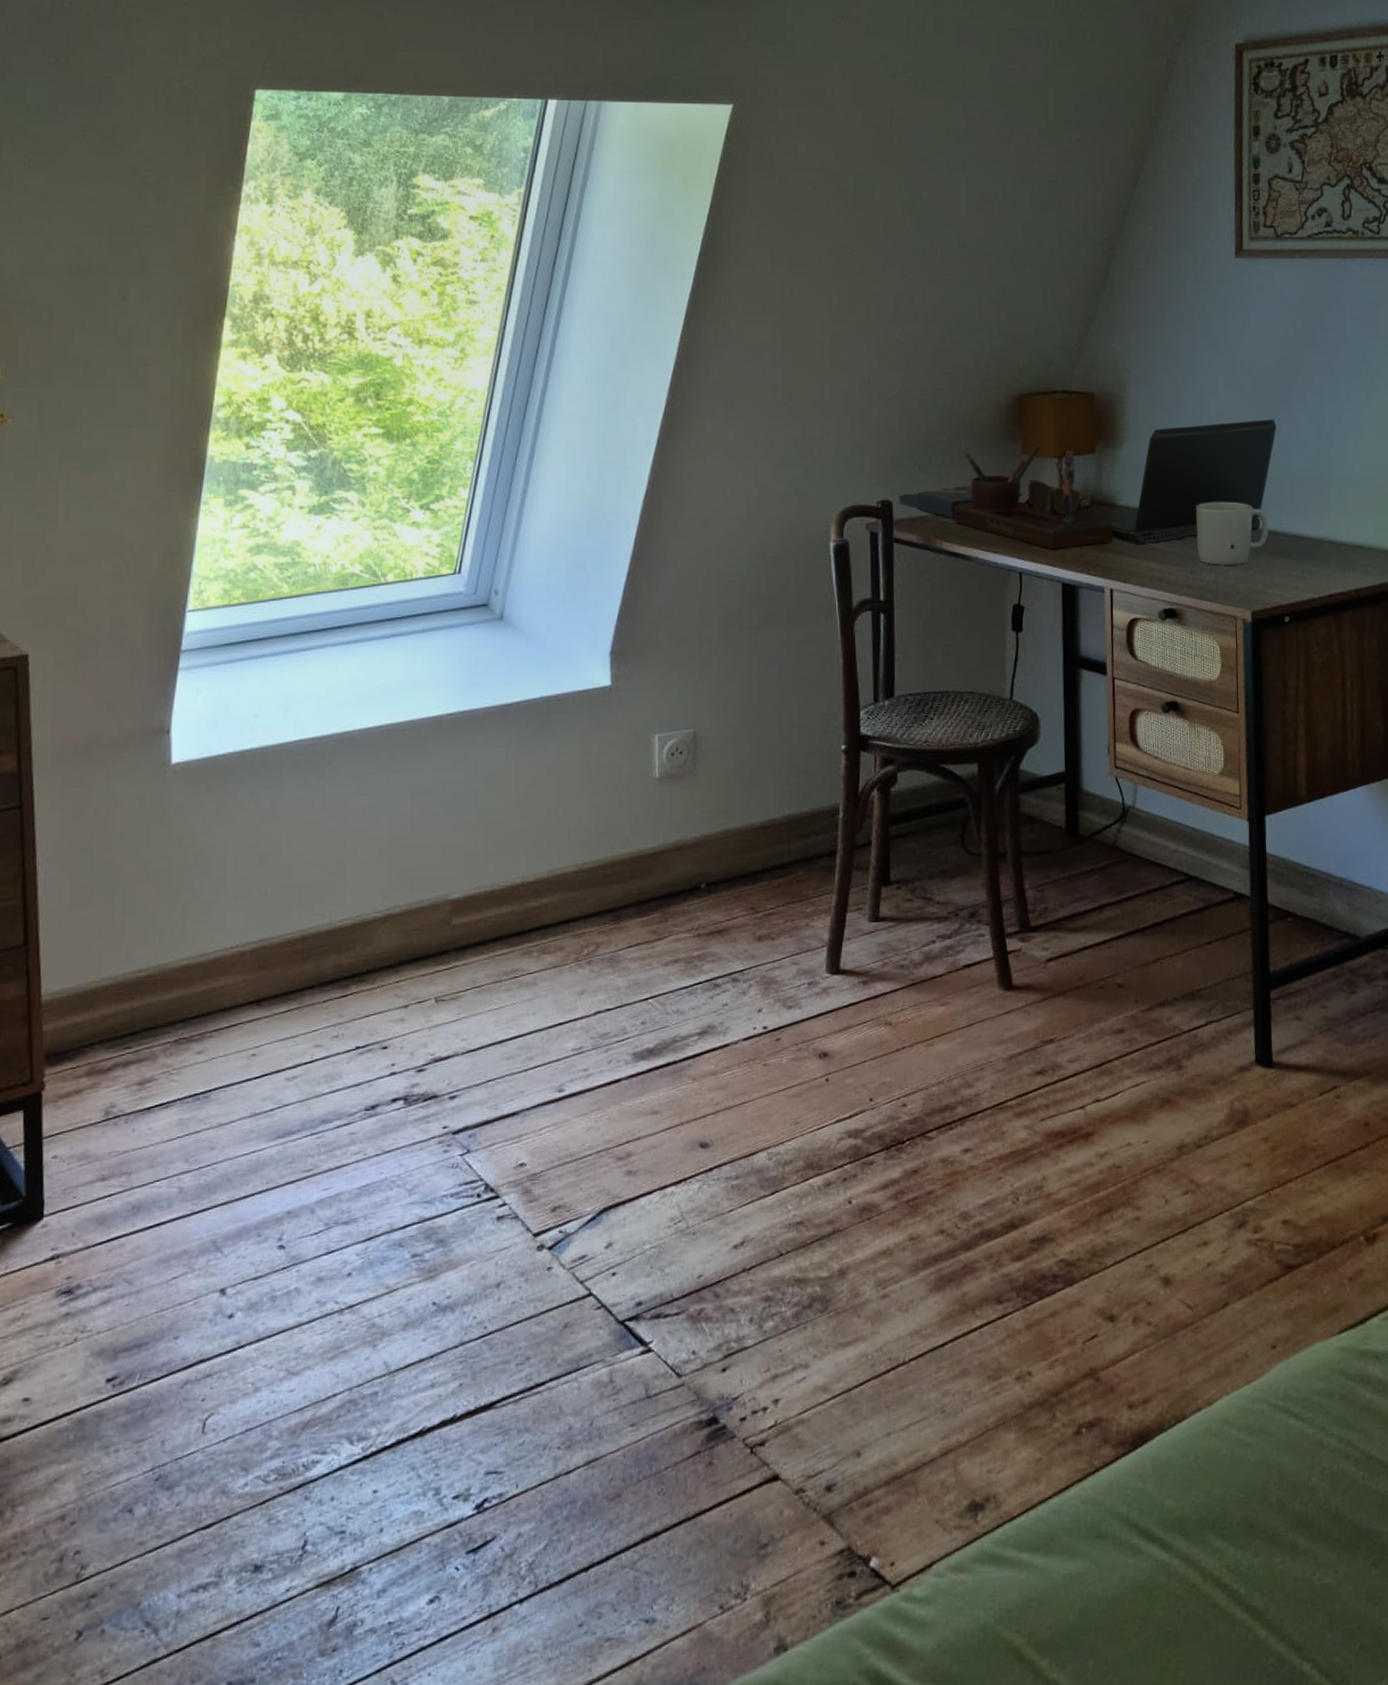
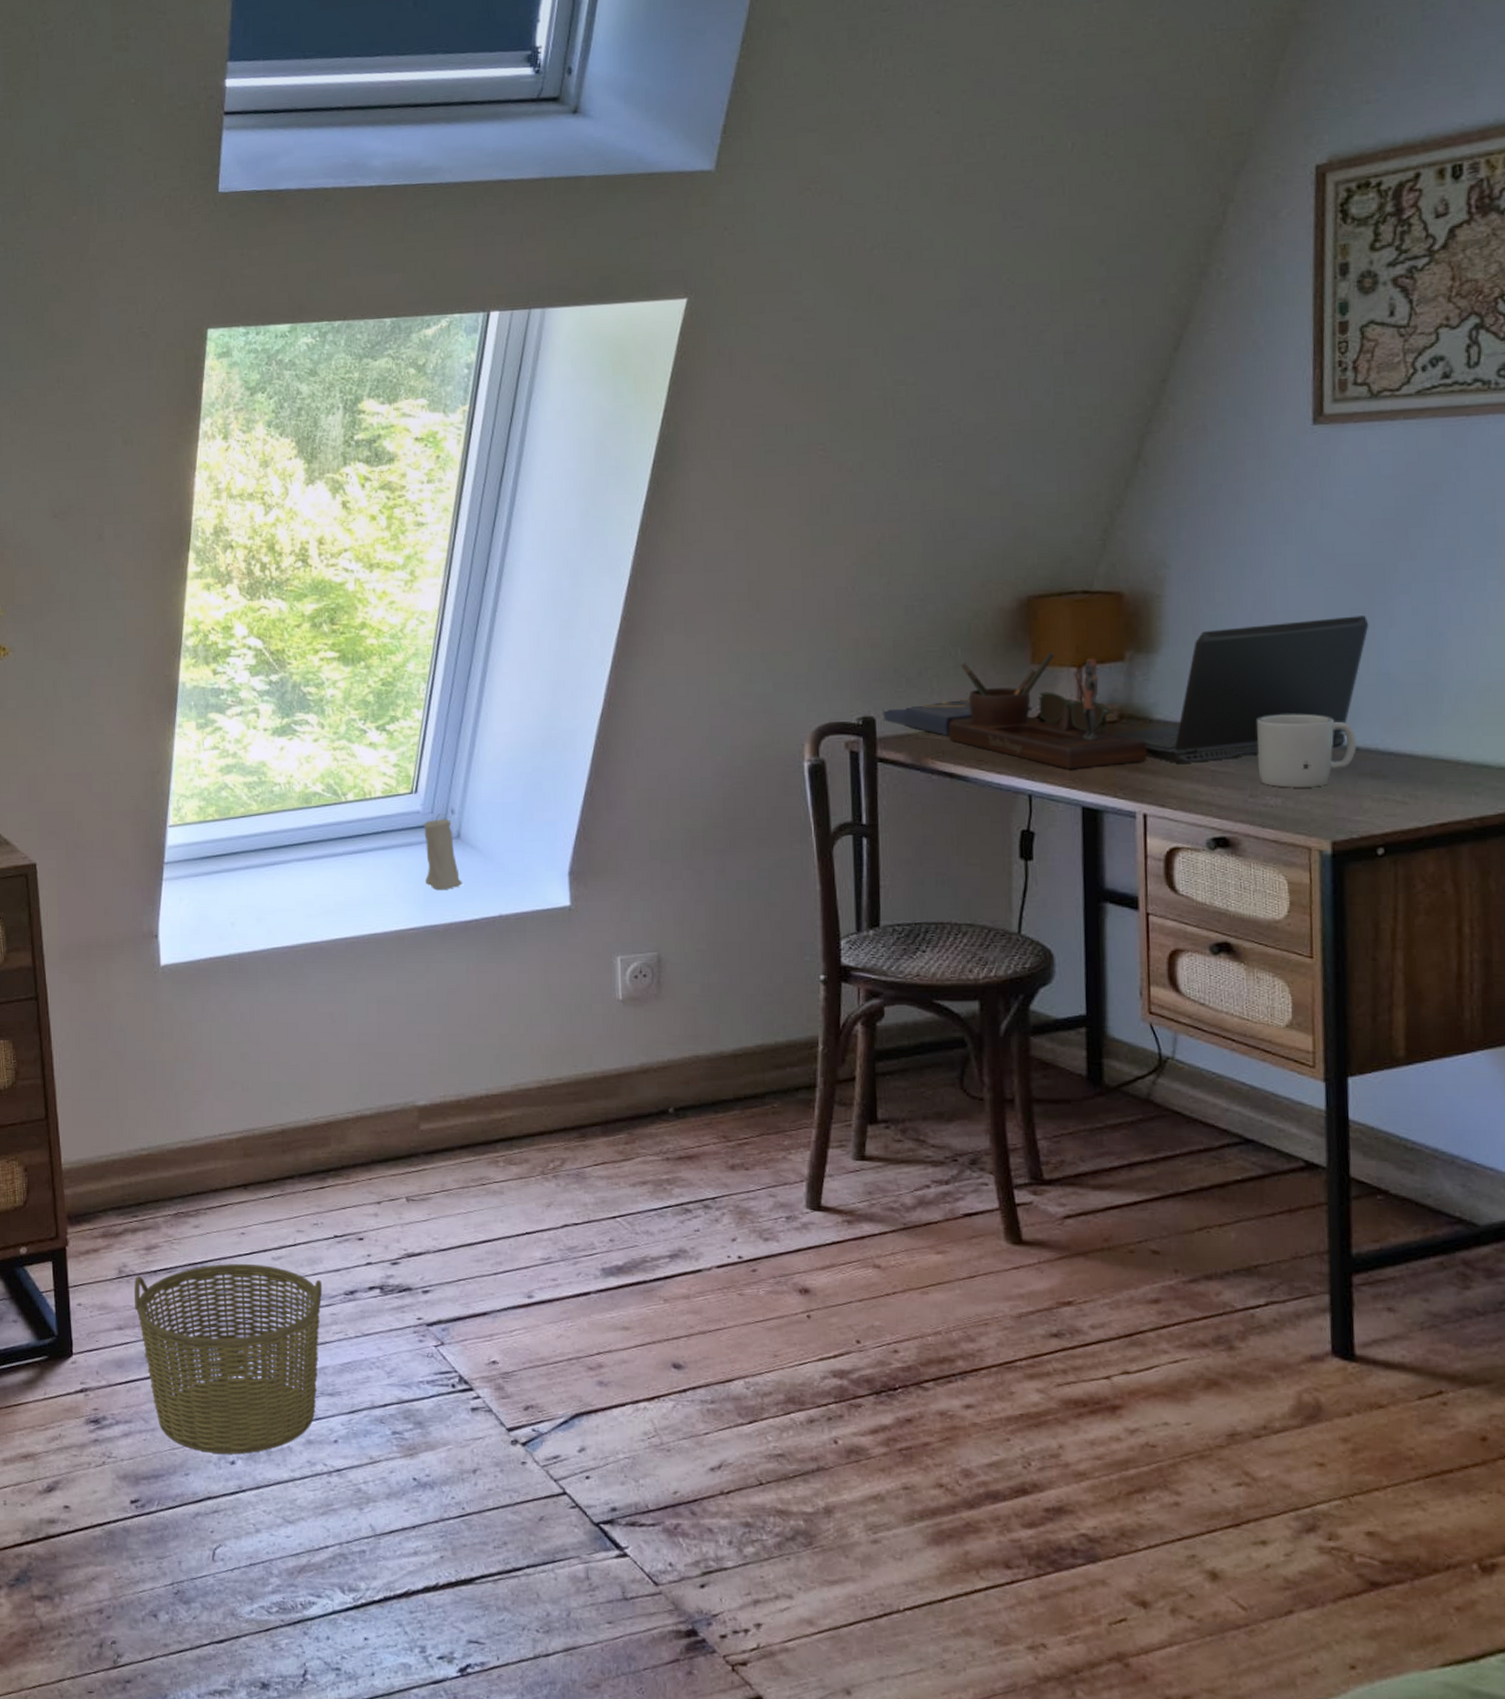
basket: none [123,1087,341,1309] -> present [134,1263,323,1455]
candle: none [466,594,504,673] -> present [424,813,462,890]

